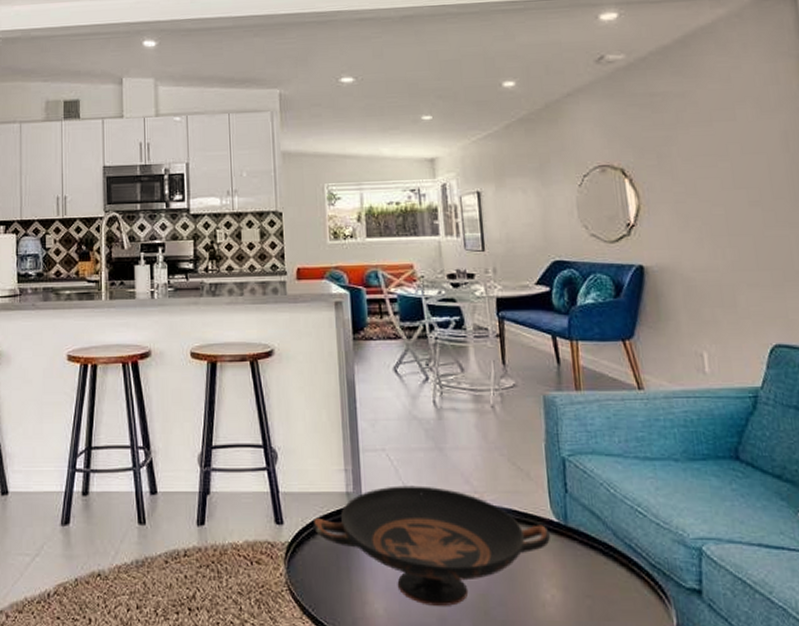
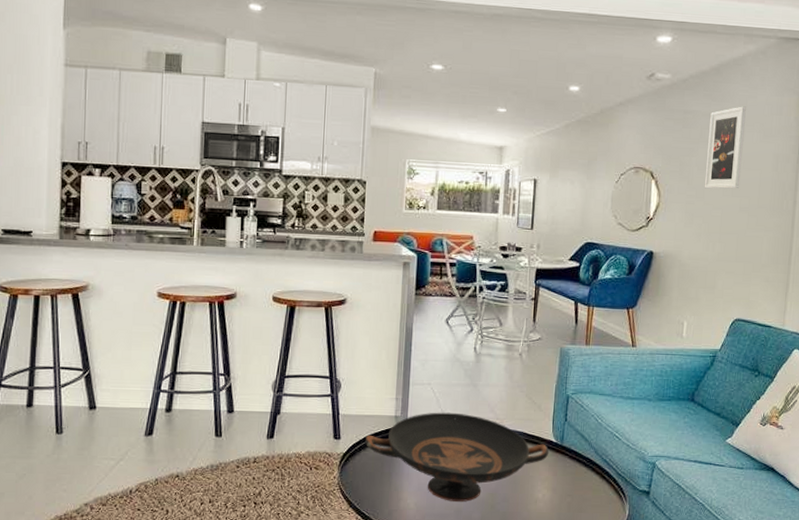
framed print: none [684,79,742,183] -> present [705,106,746,189]

